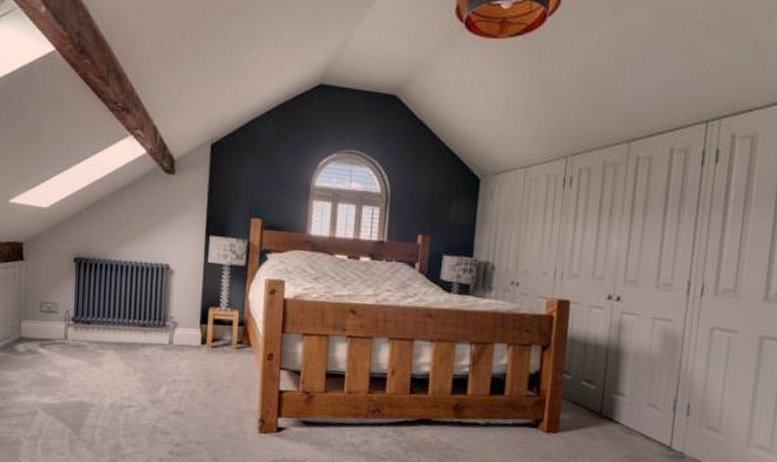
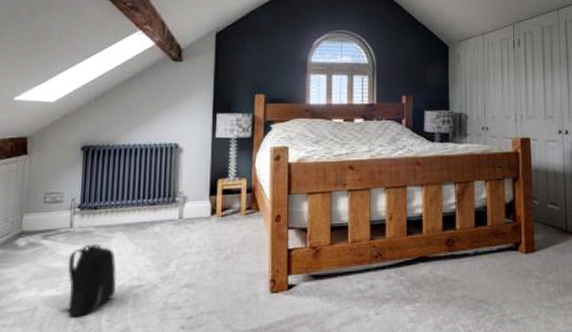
backpack: none [55,358,109,428] -> present [58,243,117,318]

